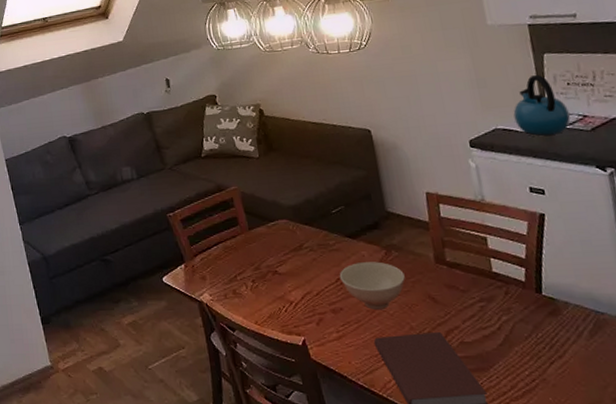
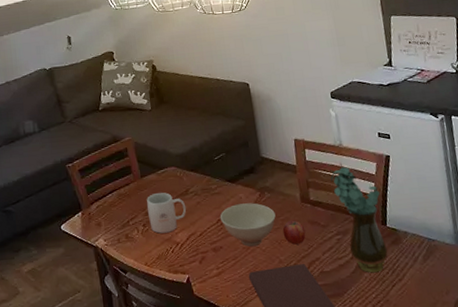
mug: none [255,246,301,291] -> present [146,192,187,234]
fruit: none [413,282,442,310] -> present [282,220,306,245]
vase: none [469,222,544,347] -> present [329,164,388,273]
kettle: present [513,75,571,136] -> none [366,34,411,88]

